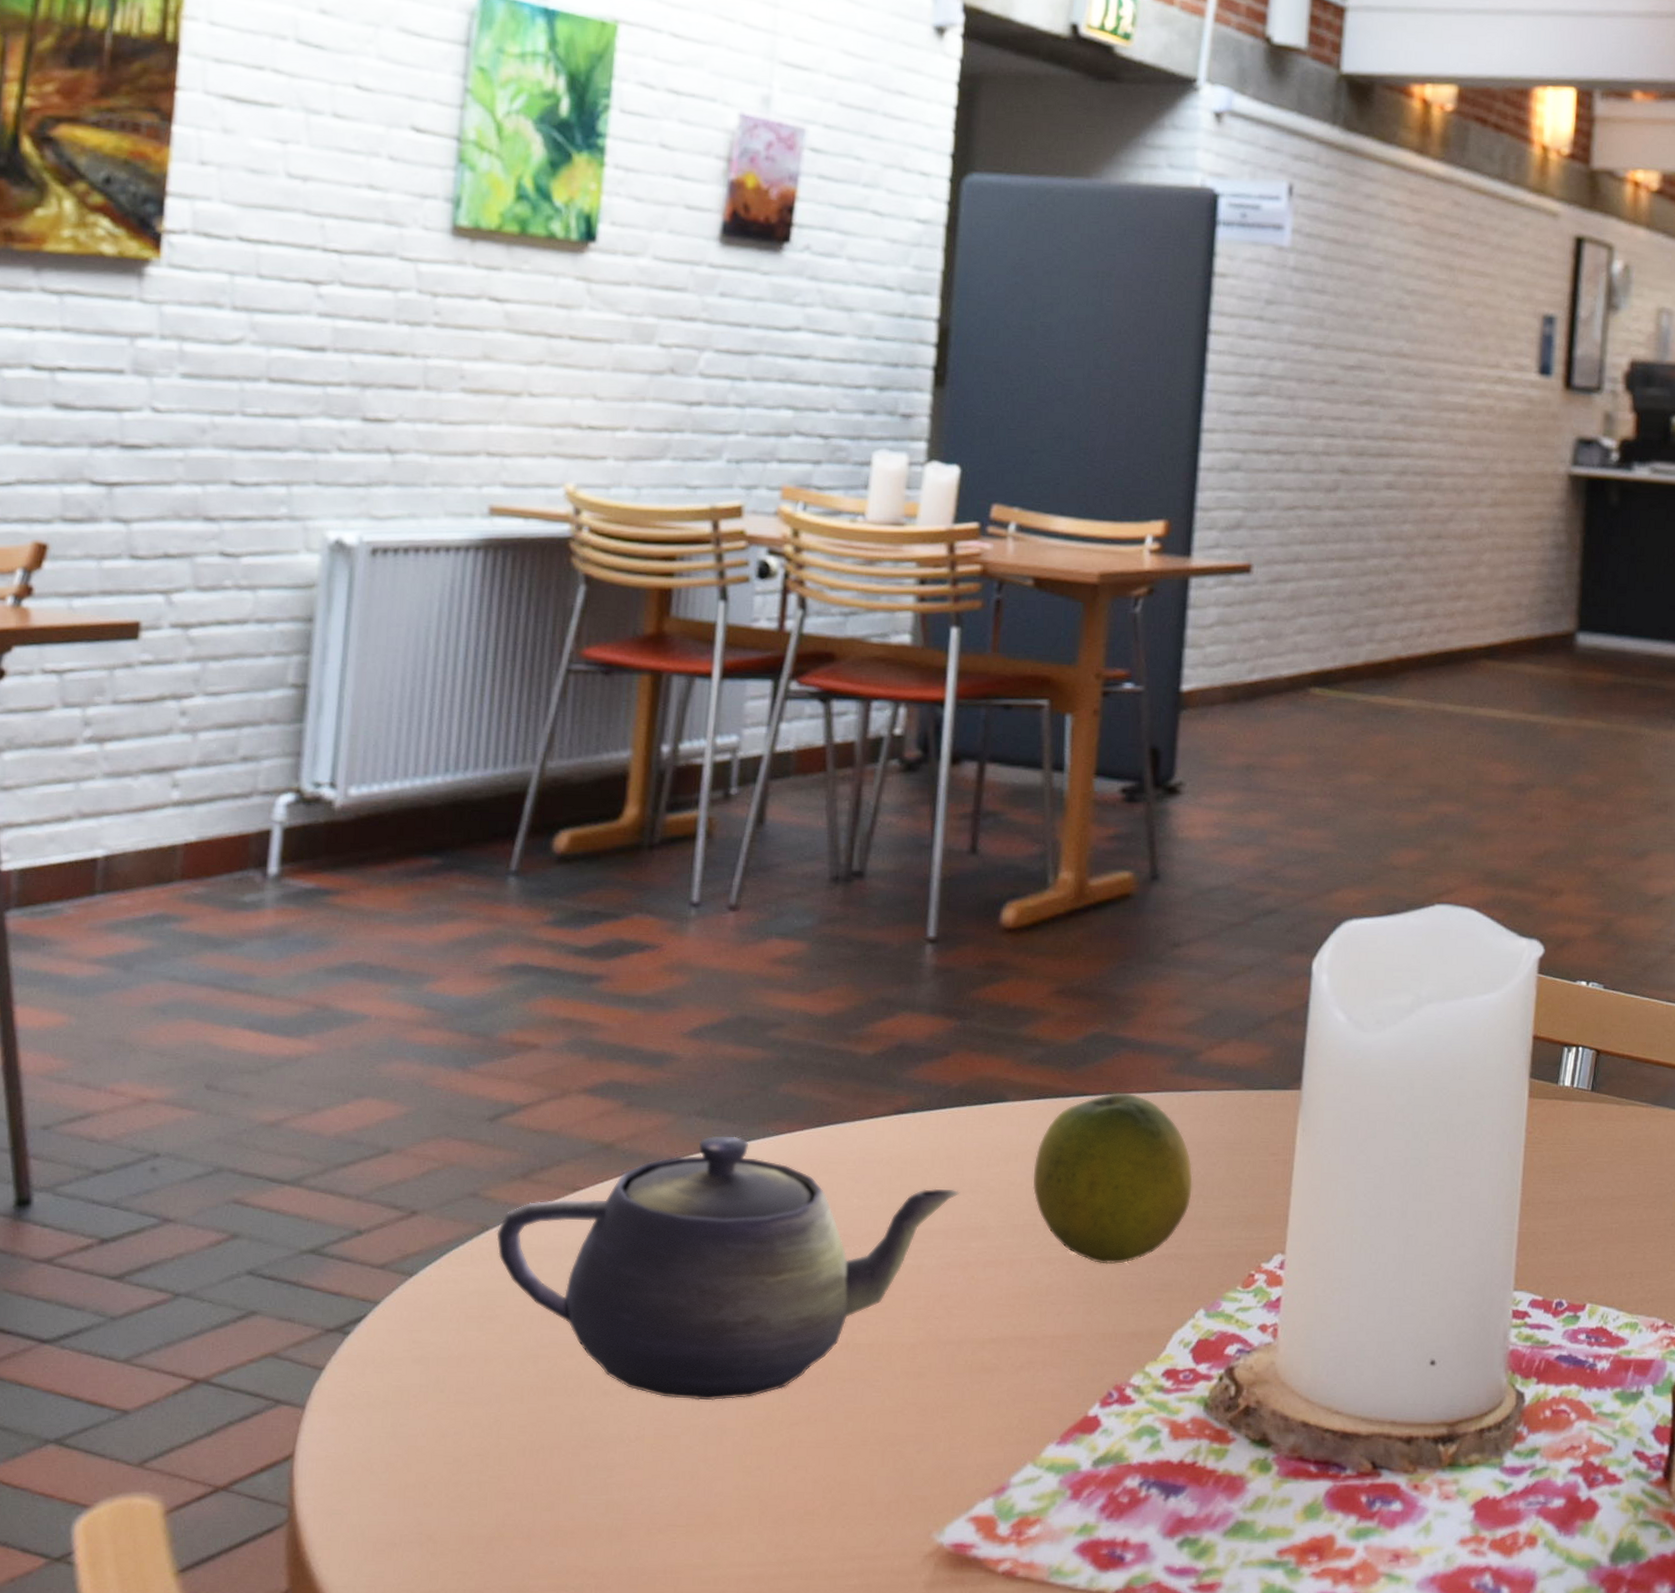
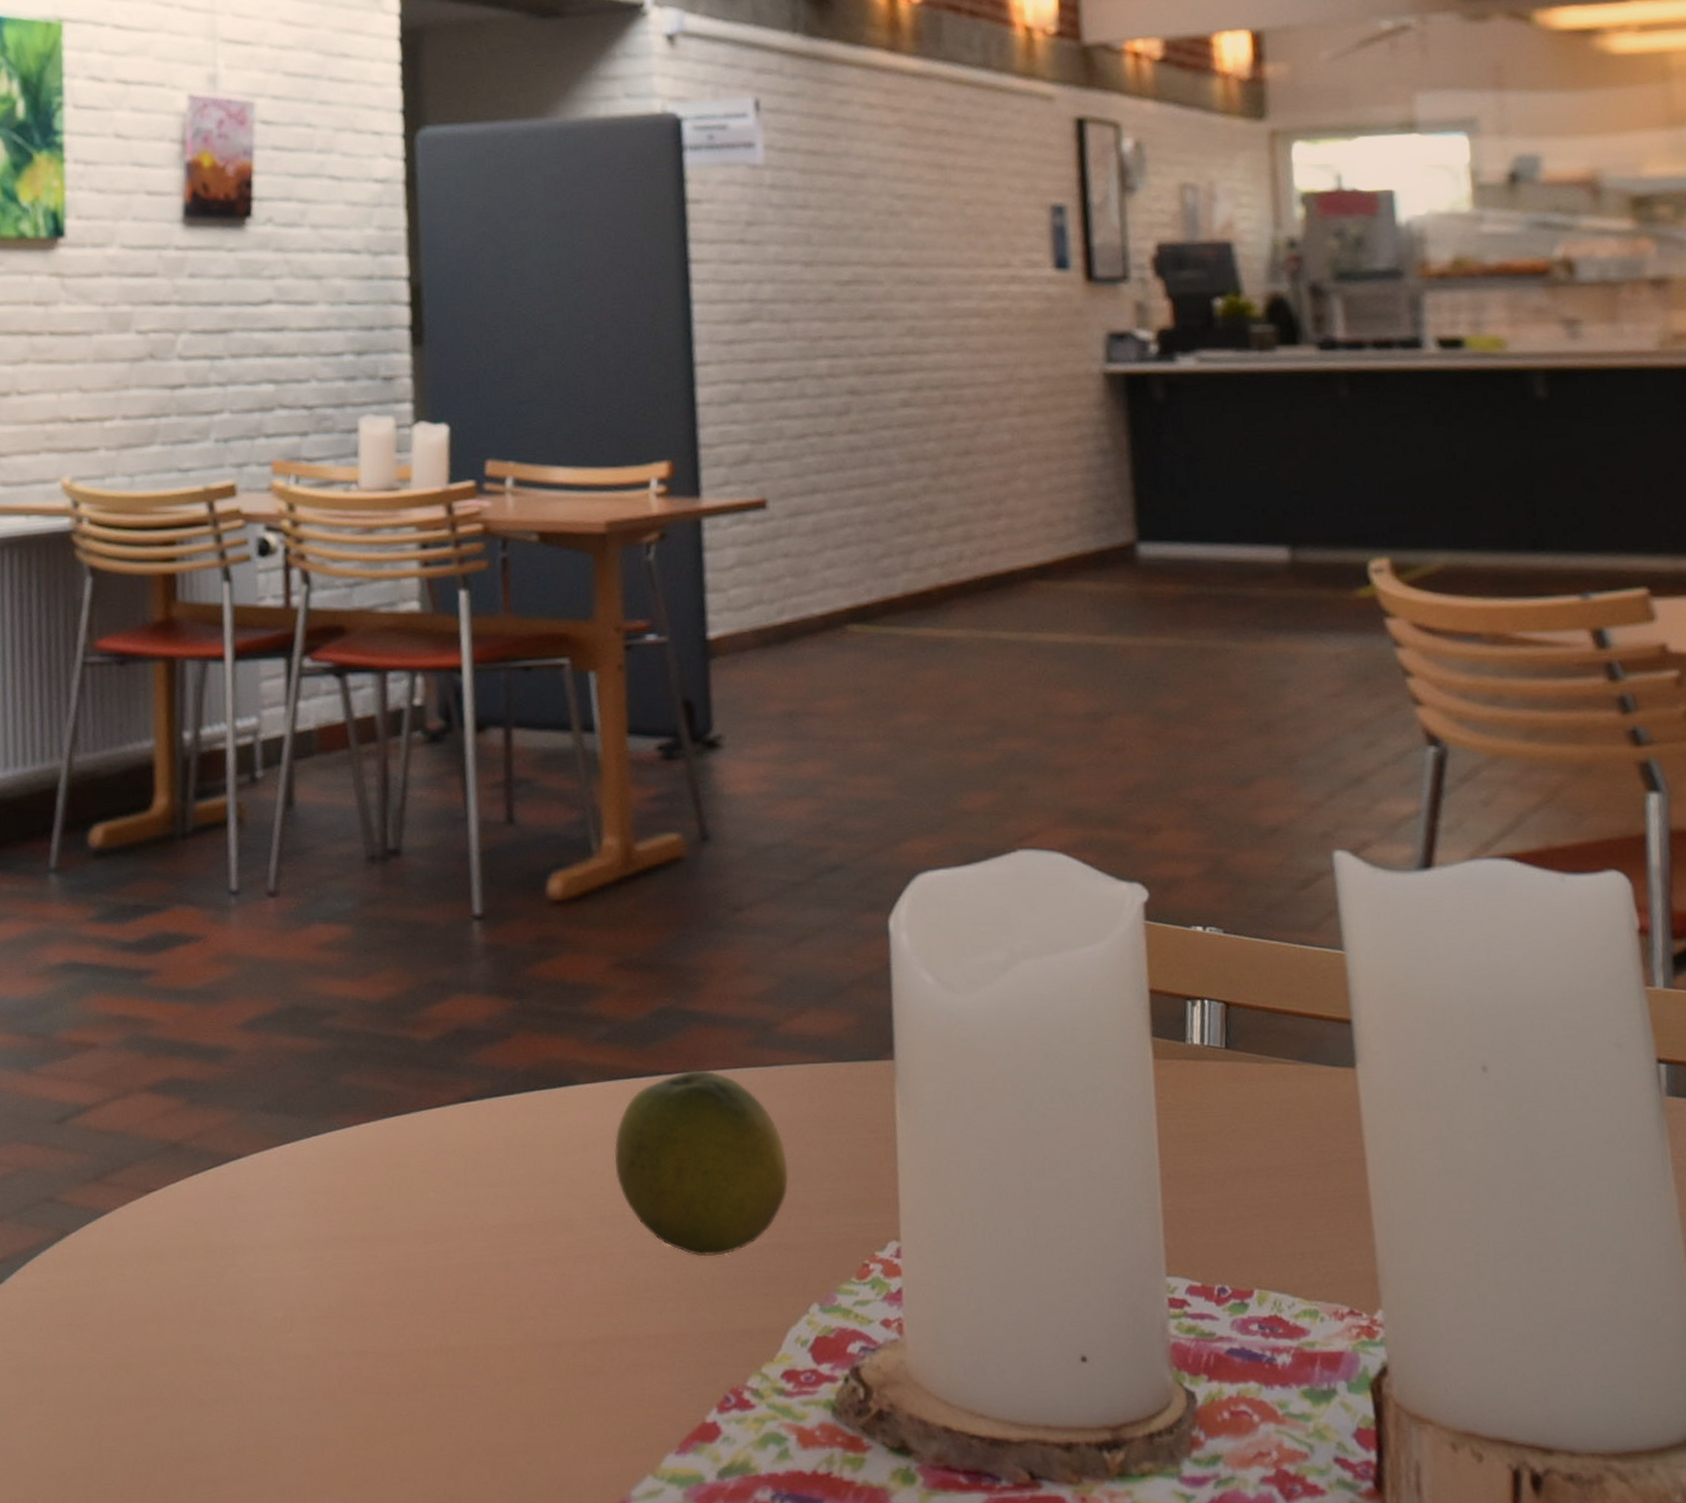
teapot: present [496,1135,960,1401] -> none [76,1131,540,1410]

